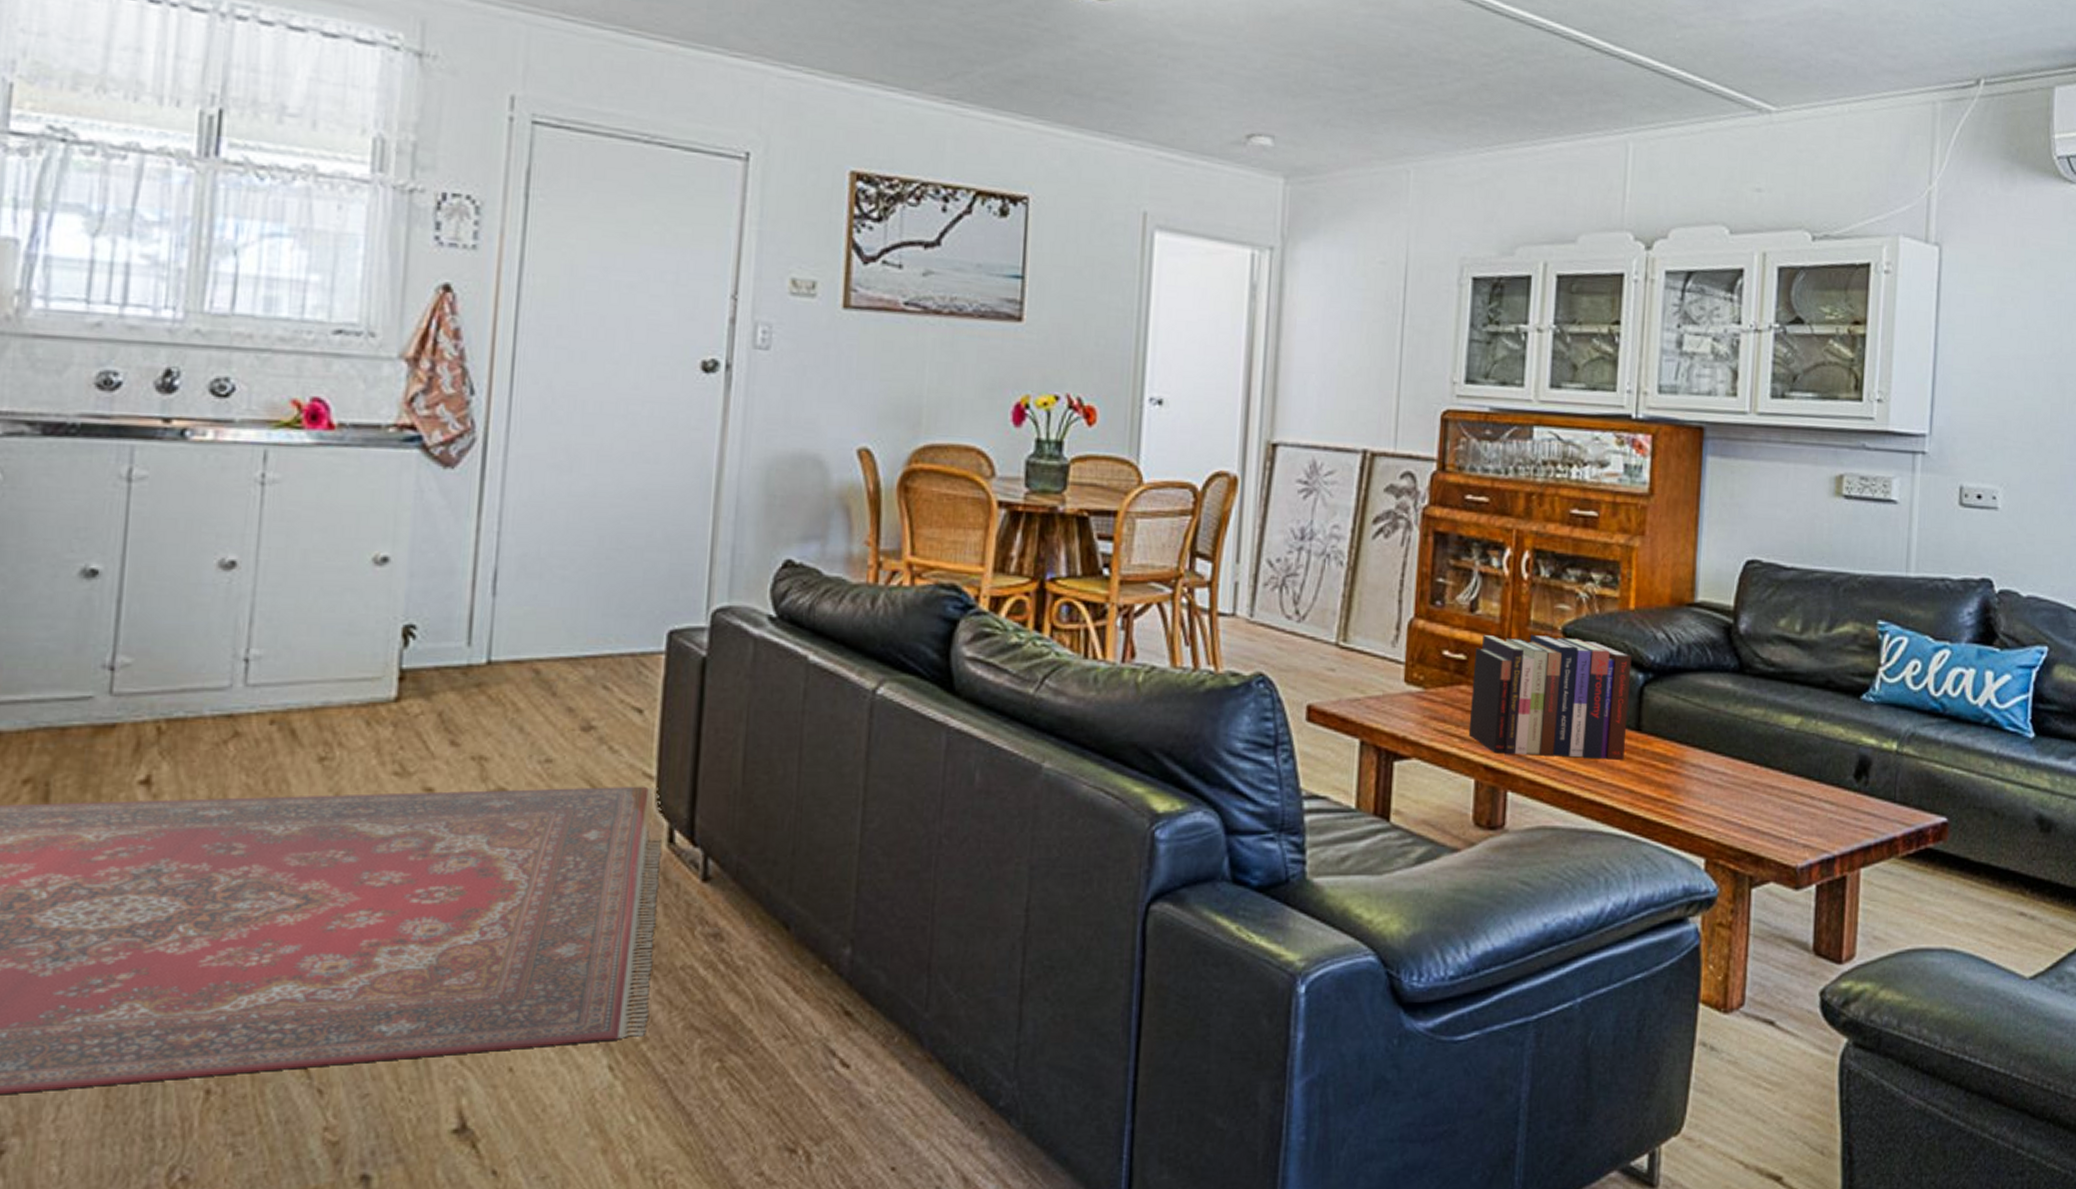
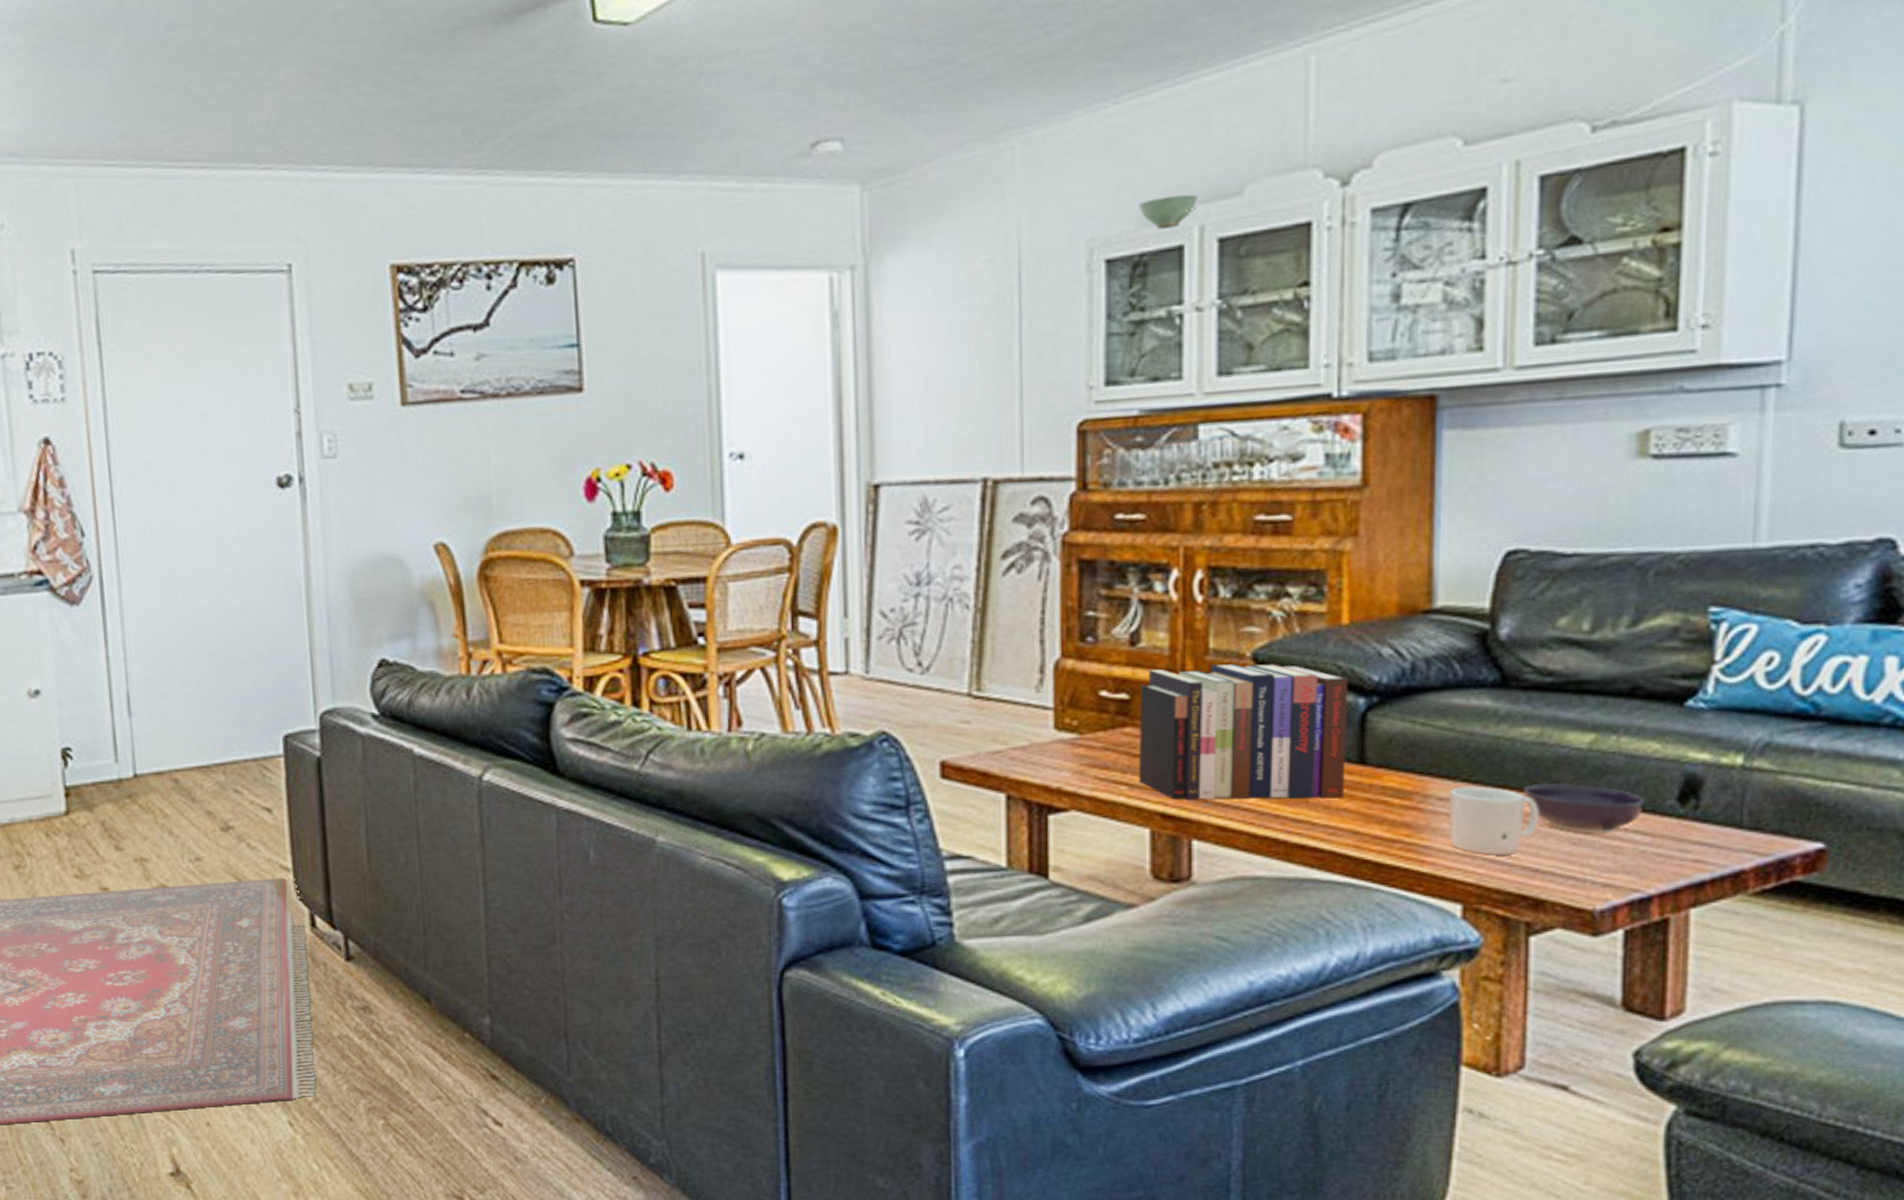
bowl: none [1499,233,1544,260] -> present [1137,194,1198,229]
mug: none [1698,756,1762,817] -> present [1449,786,1539,855]
bowl: none [1751,756,1833,801] -> present [1523,782,1646,834]

